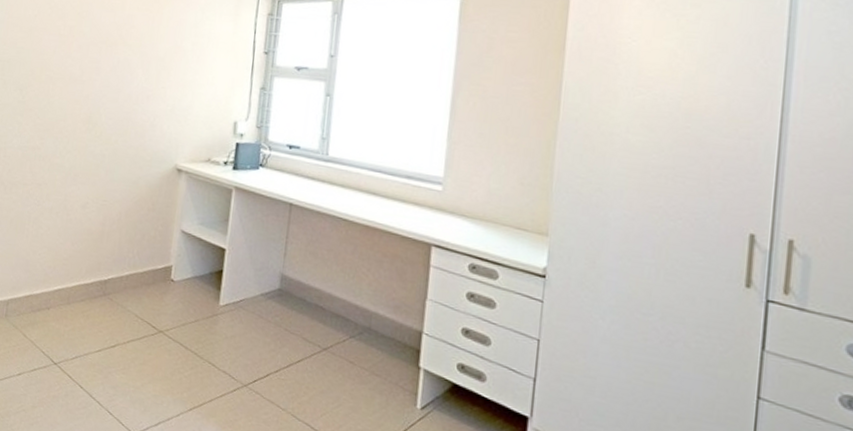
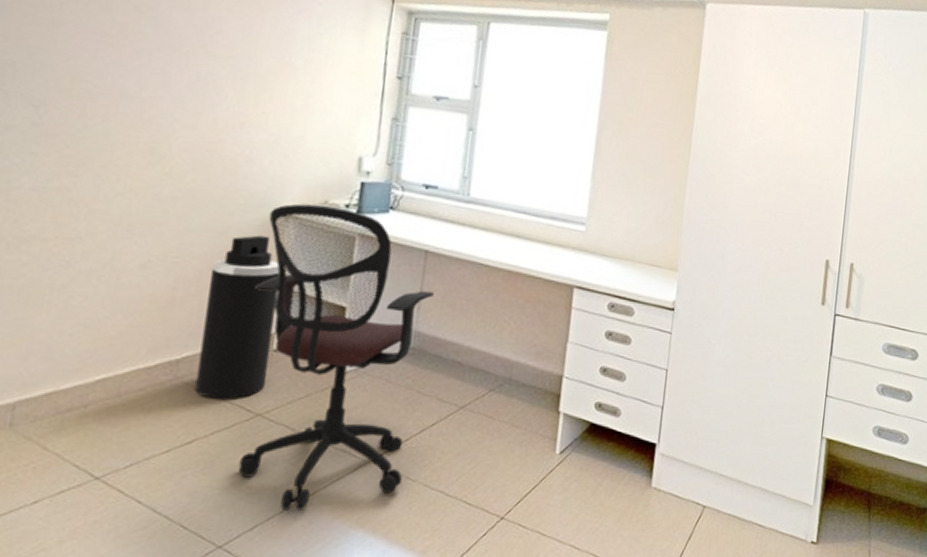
trash can: none [117,185,176,316] -> present [195,235,280,399]
office chair: none [146,160,298,418] -> present [238,203,434,511]

